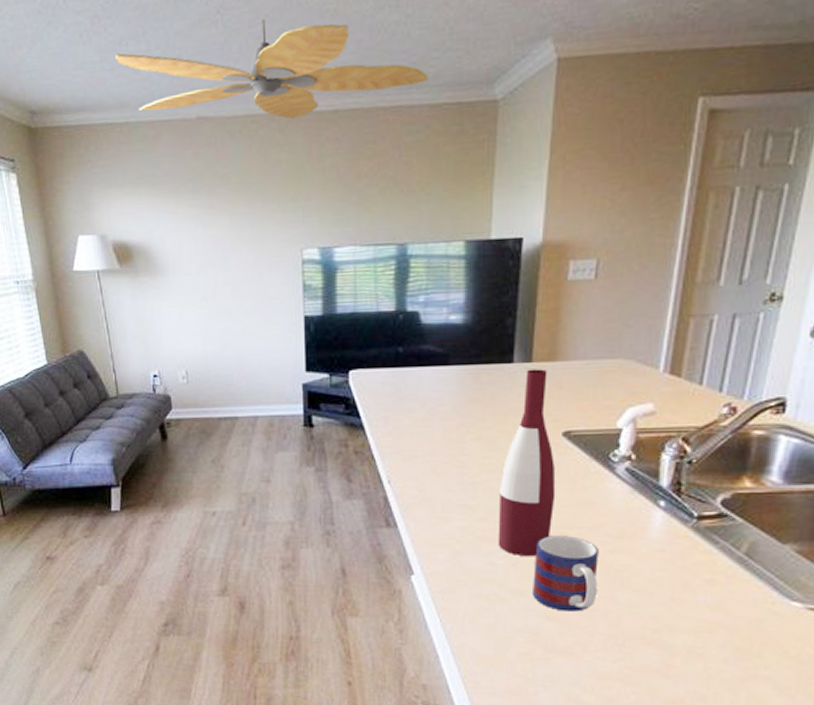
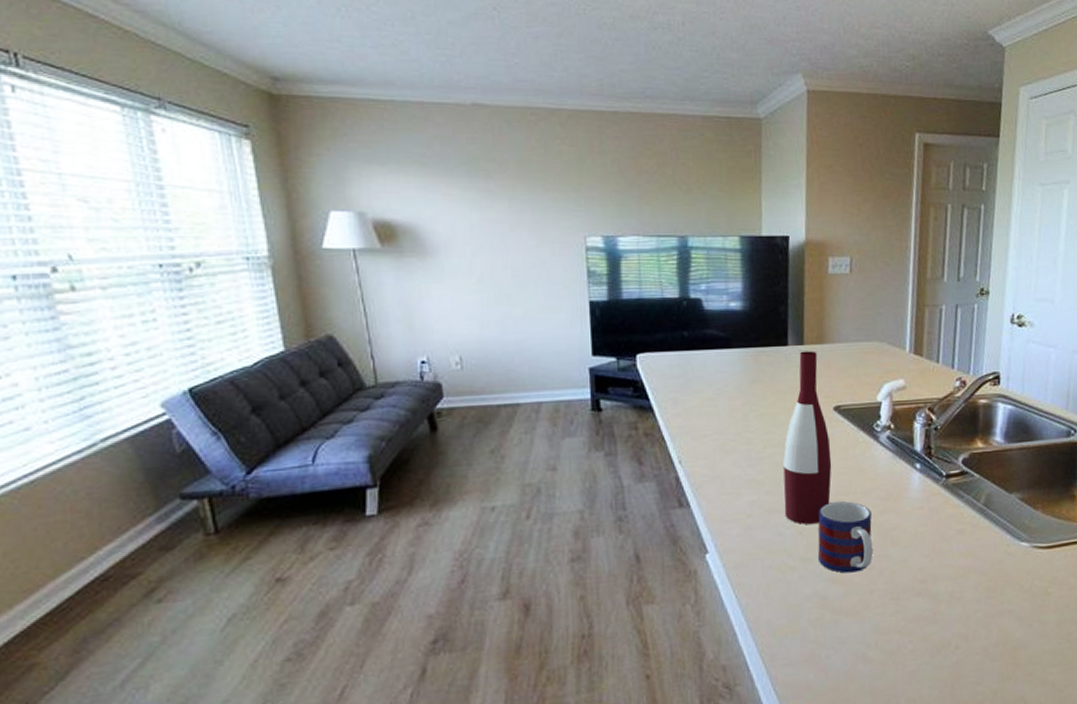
ceiling fan: present [115,19,429,120] -> none [379,22,701,116]

